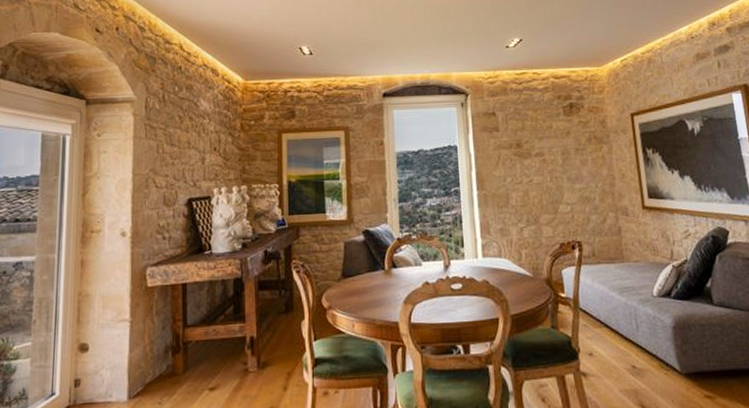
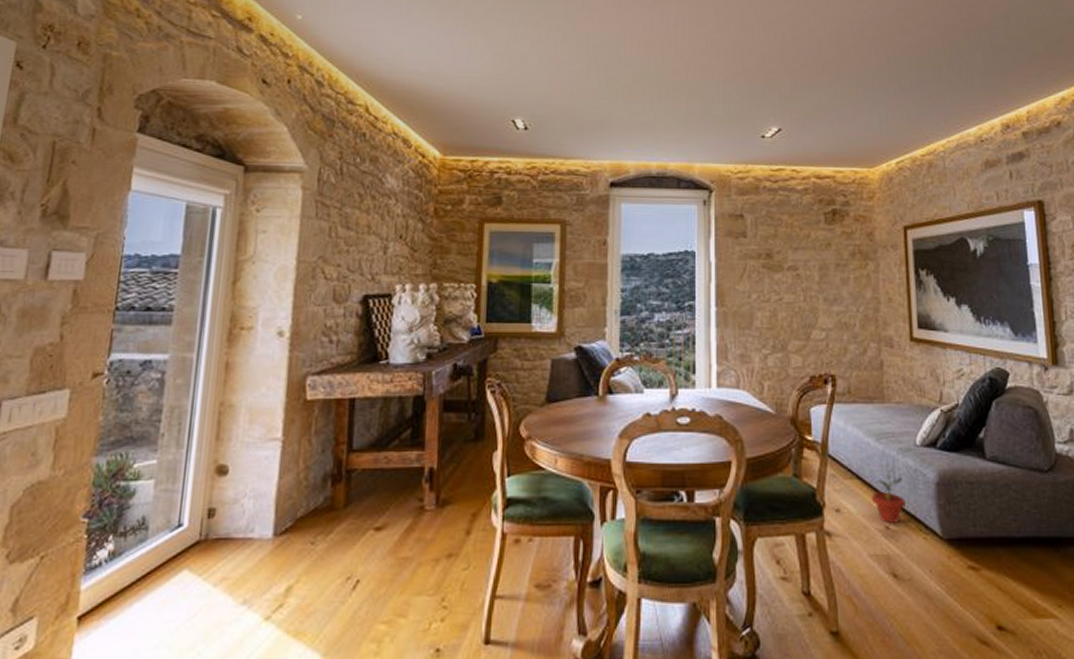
potted plant: none [618,316,648,363] -> present [871,468,906,523]

